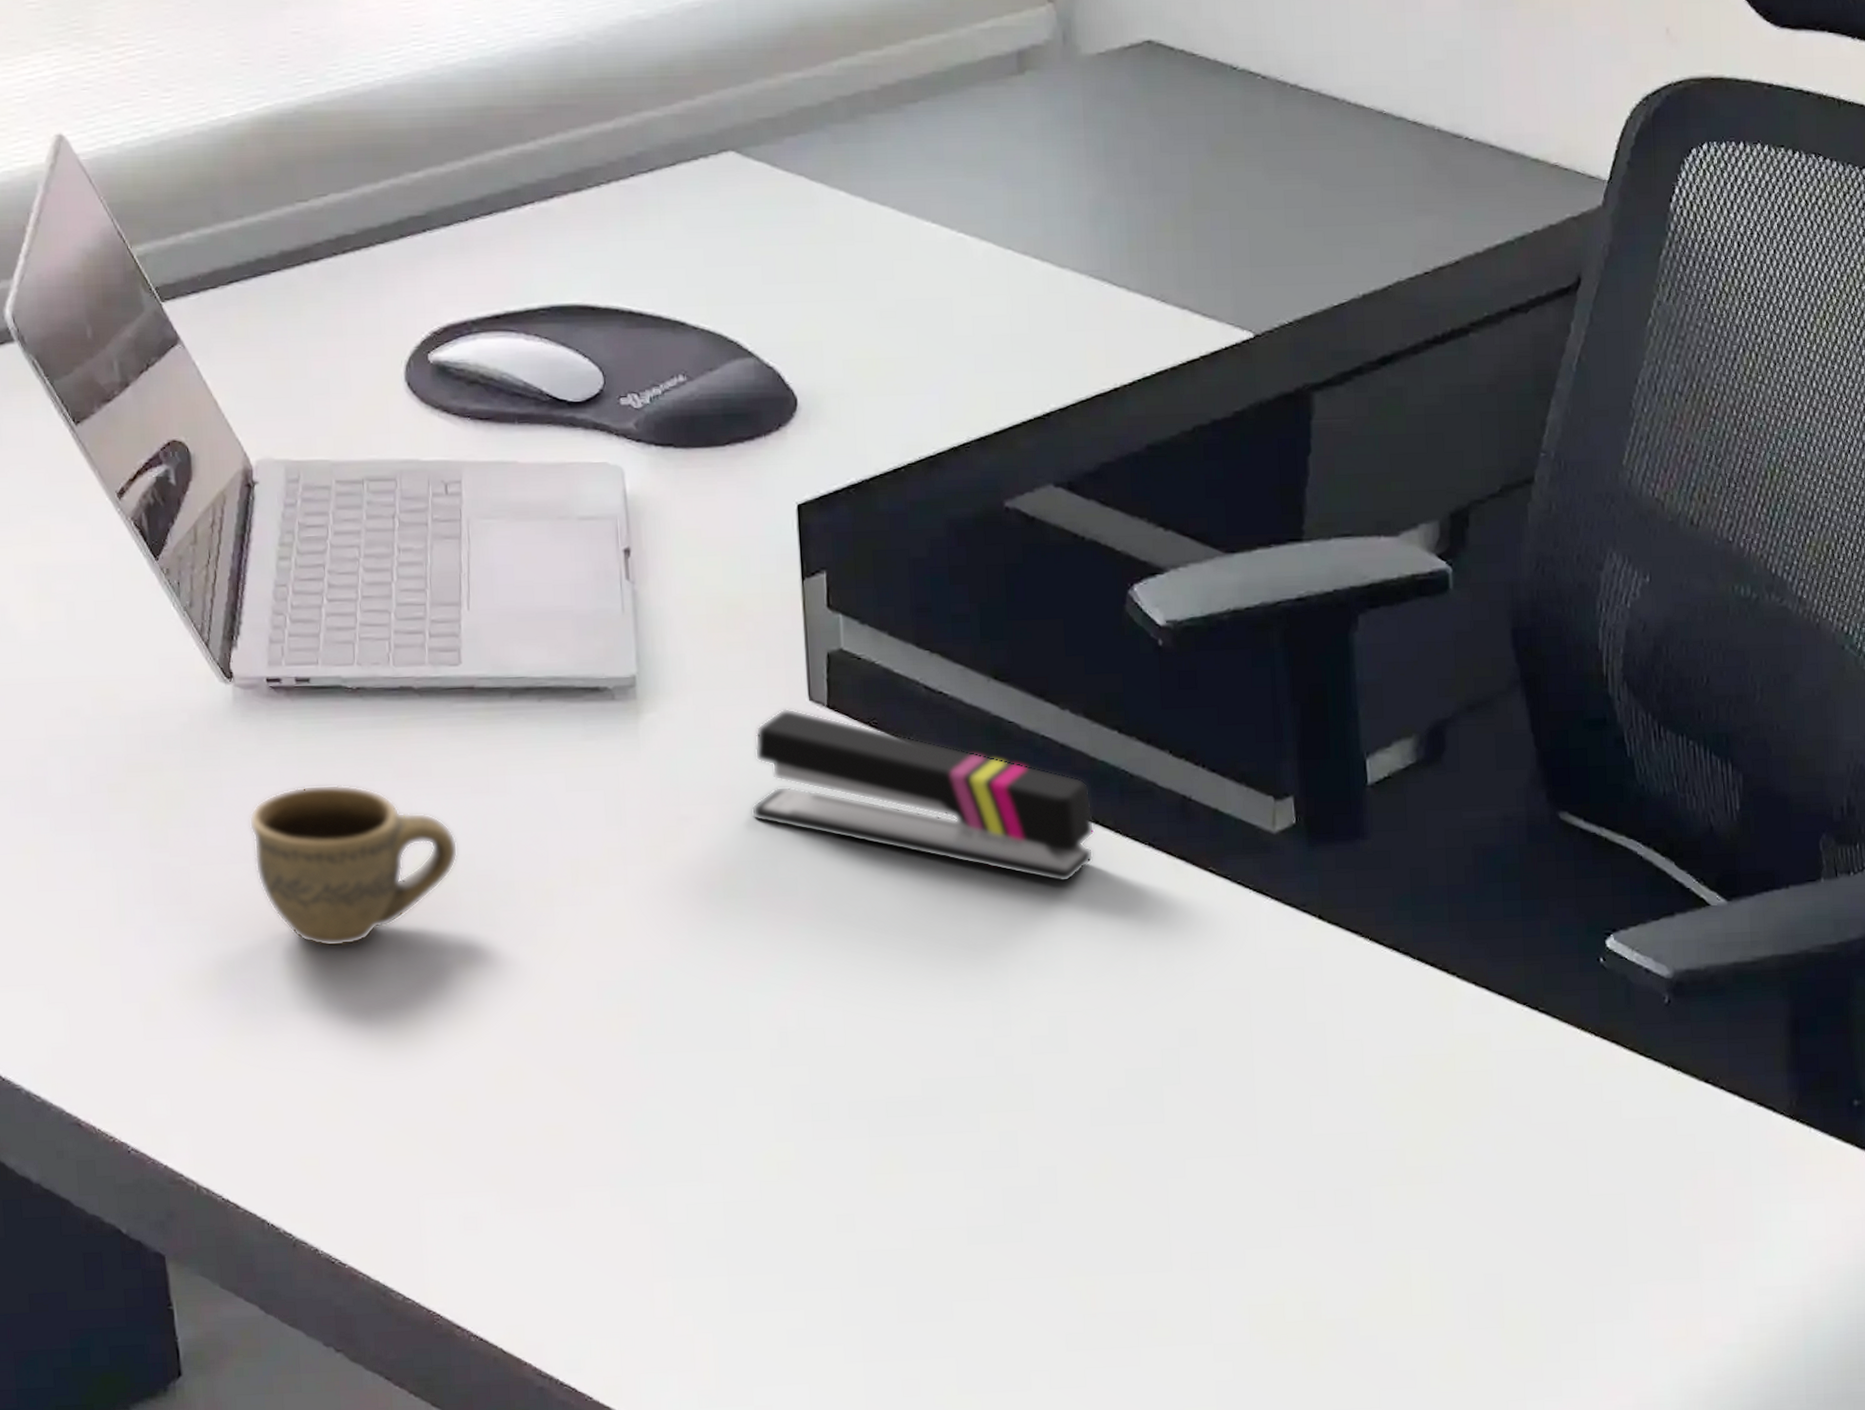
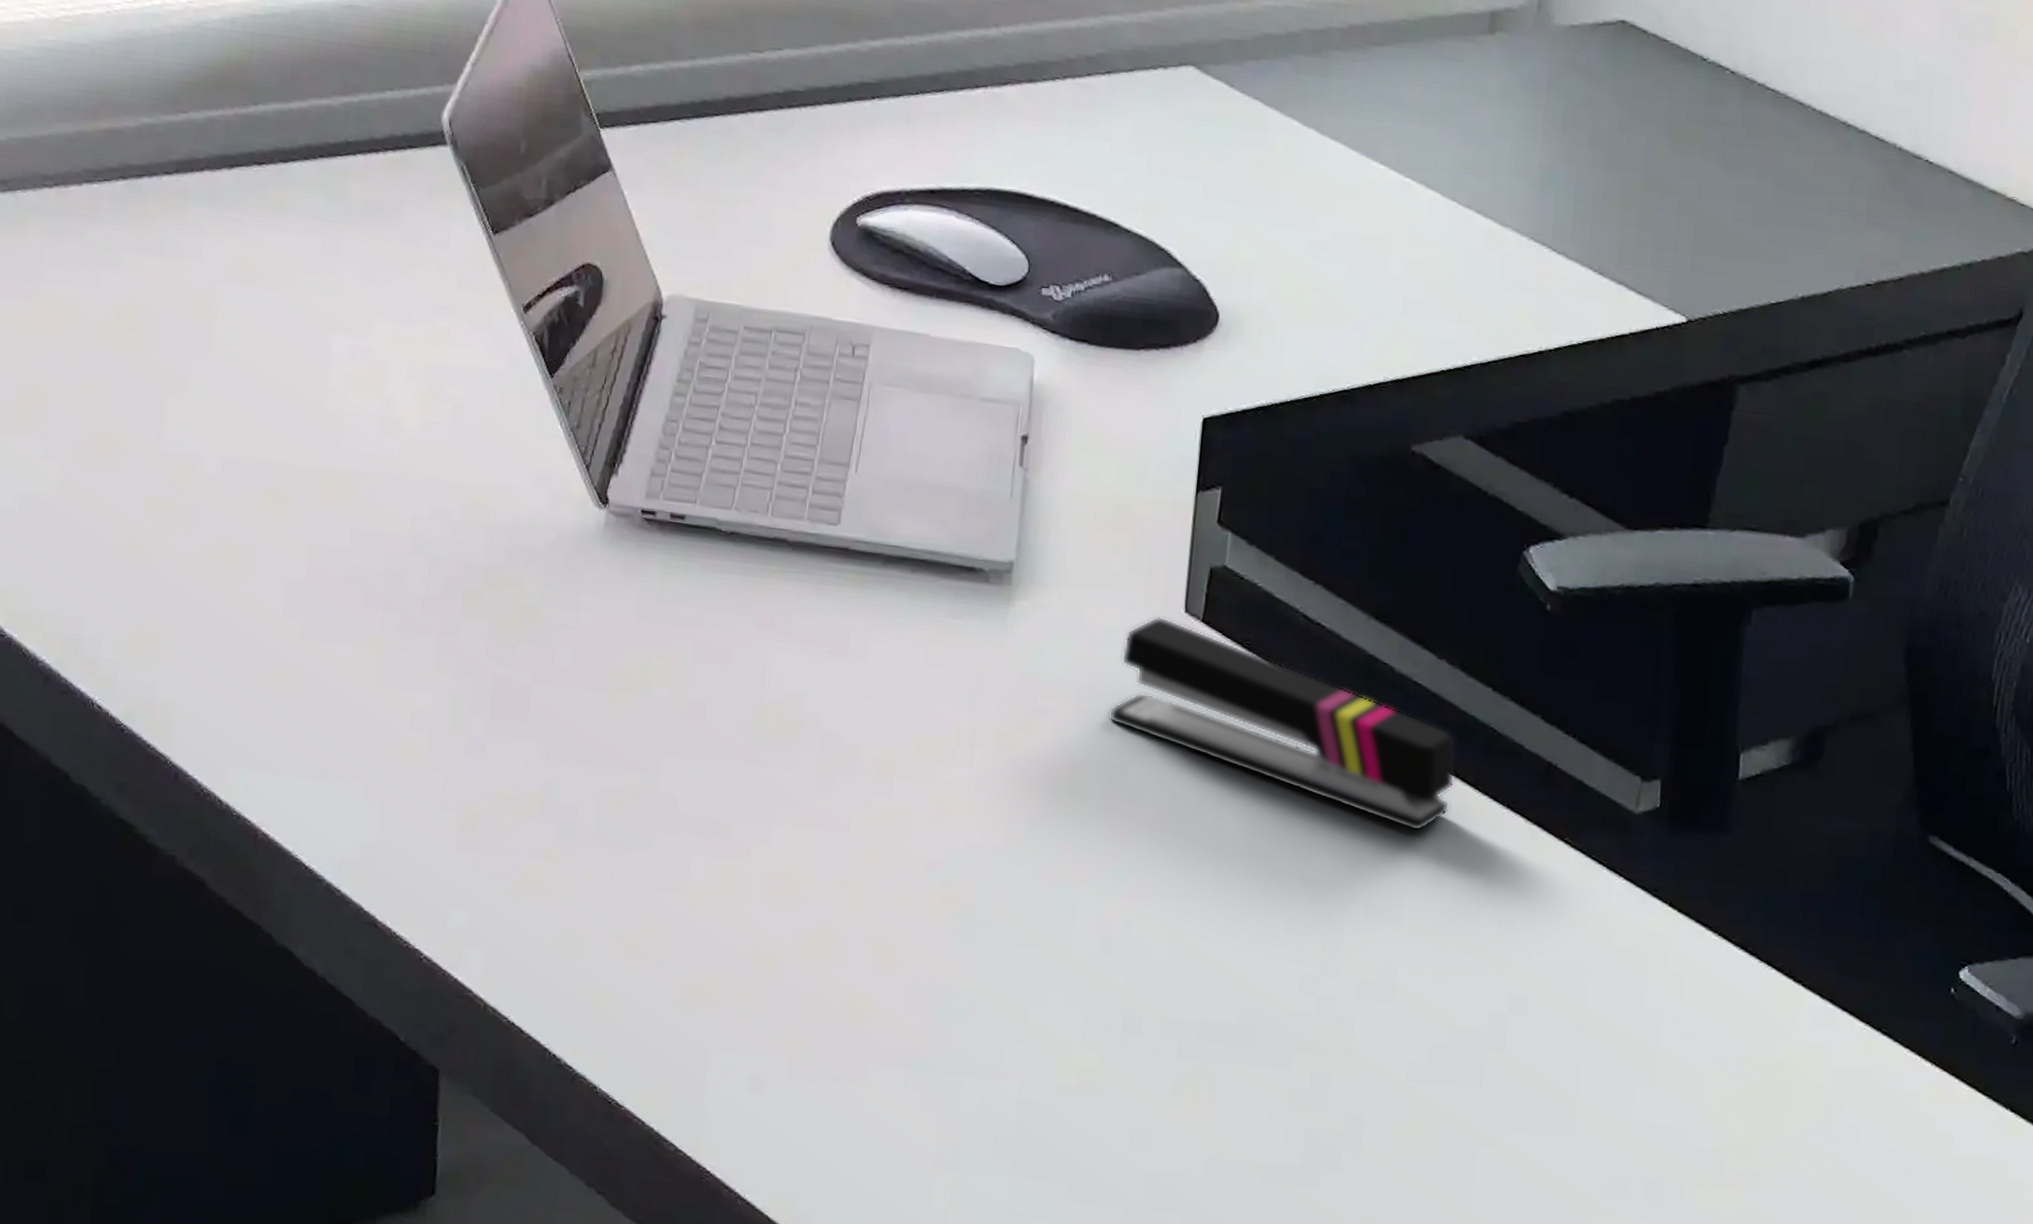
cup: present [248,784,458,947] -> none [598,621,807,786]

